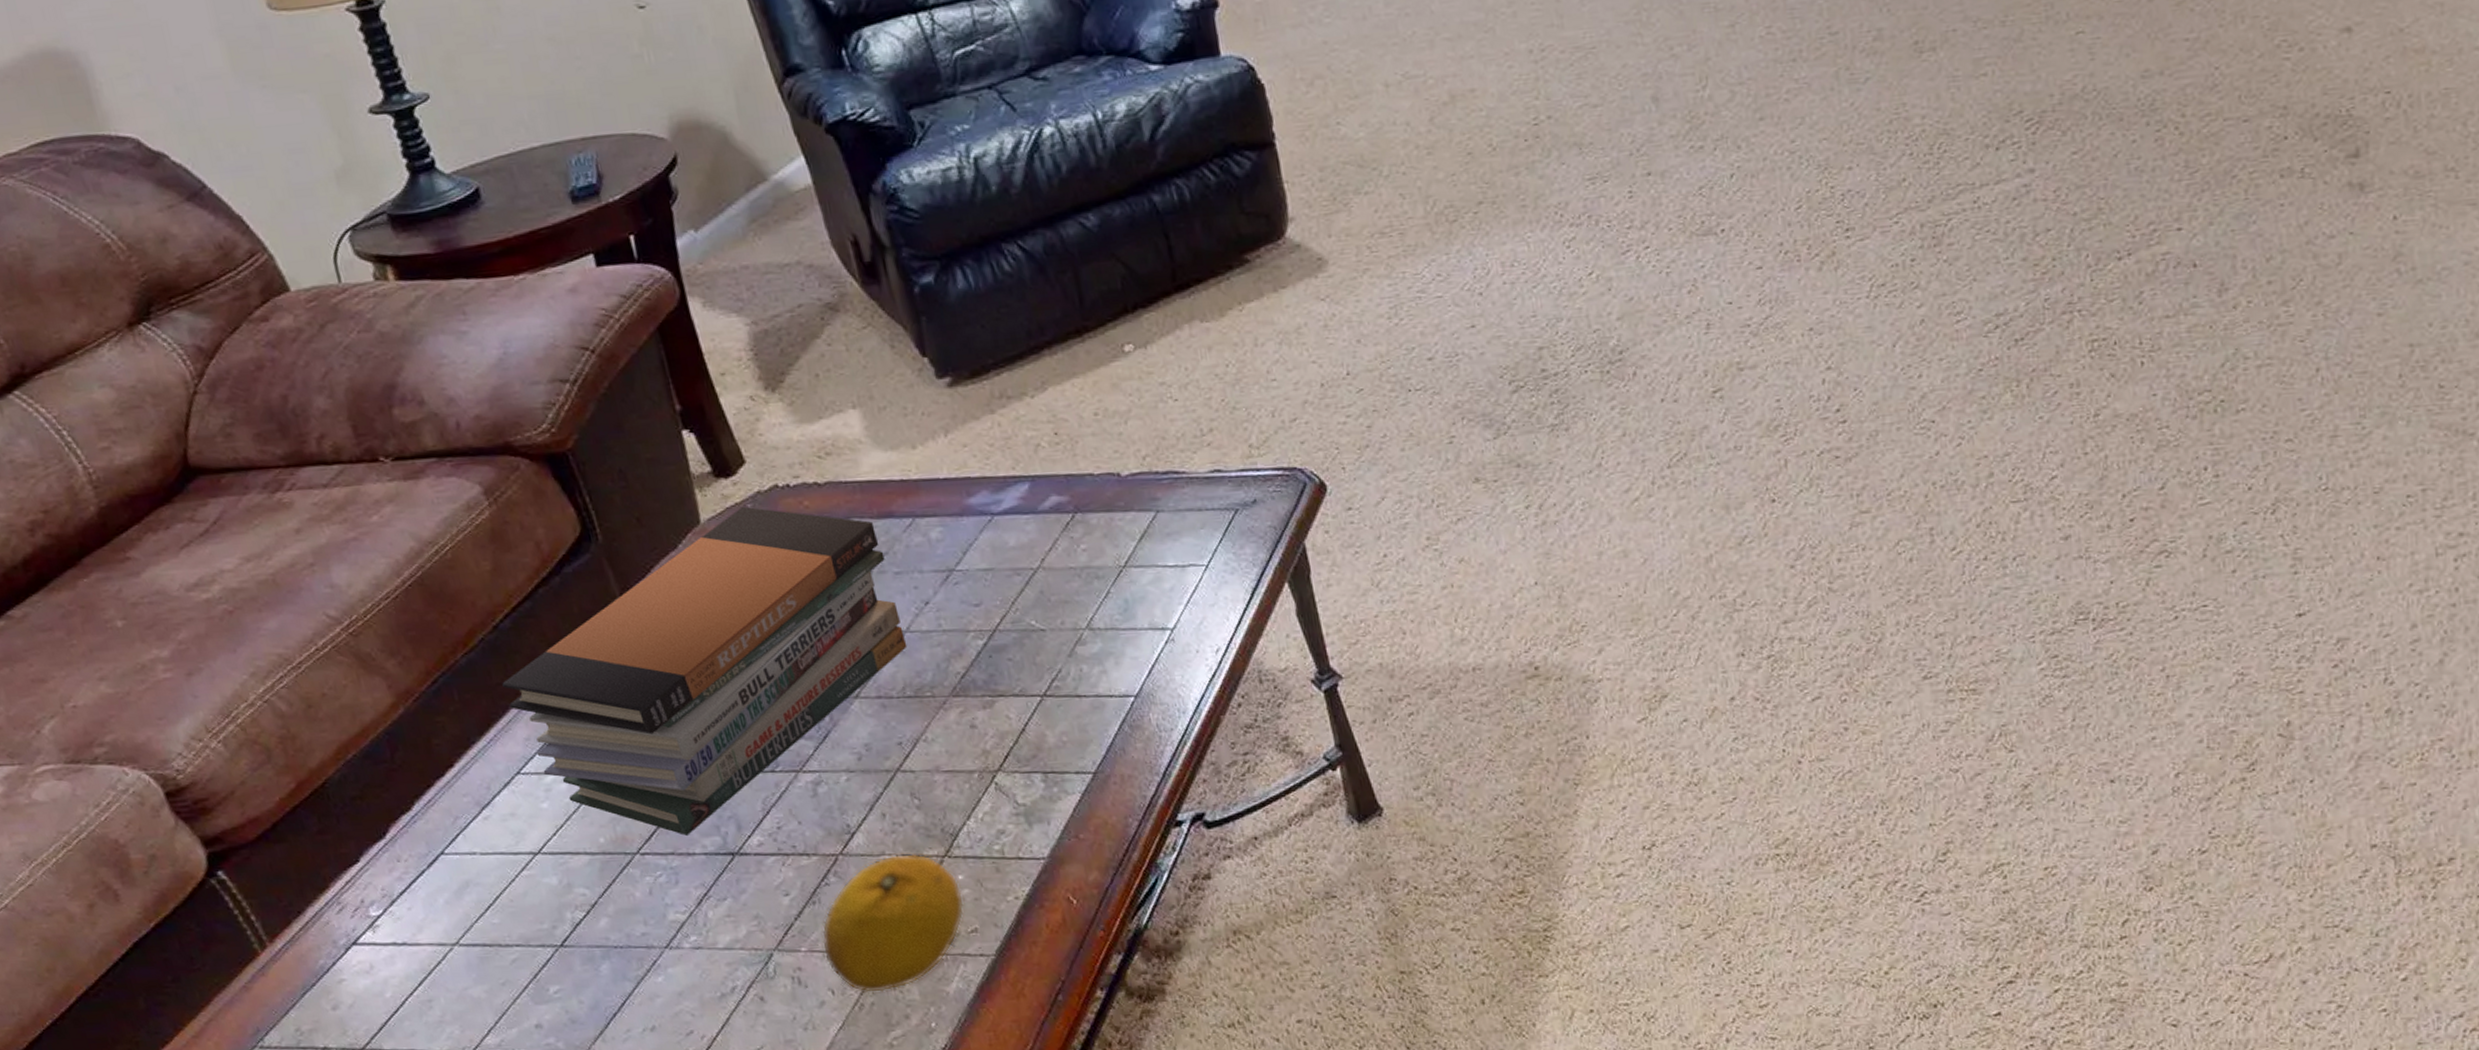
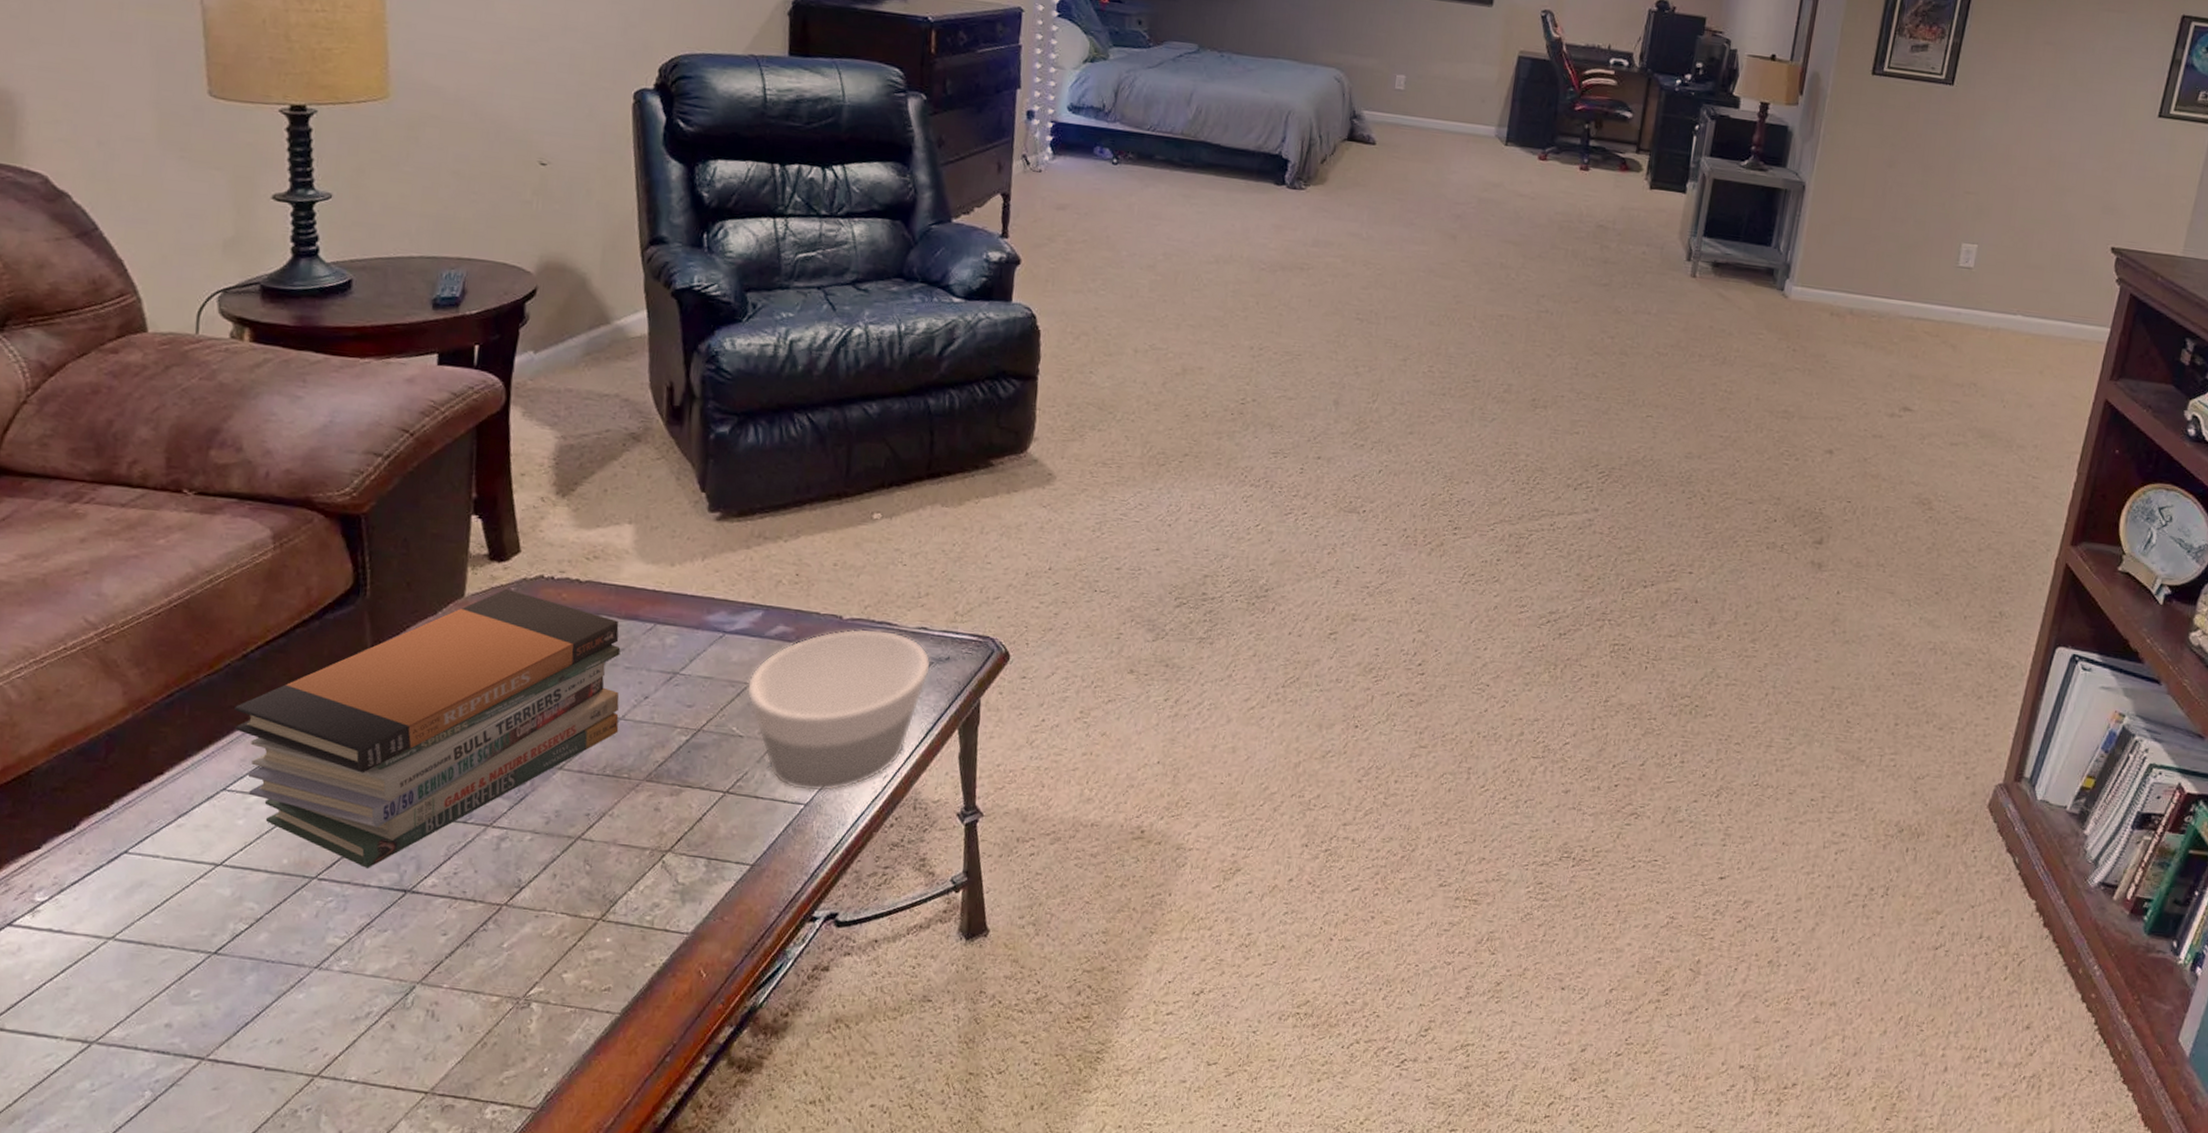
fruit: present [821,853,965,994] -> none [462,911,606,1035]
bowl: none [1033,480,1238,681] -> present [746,628,932,792]

